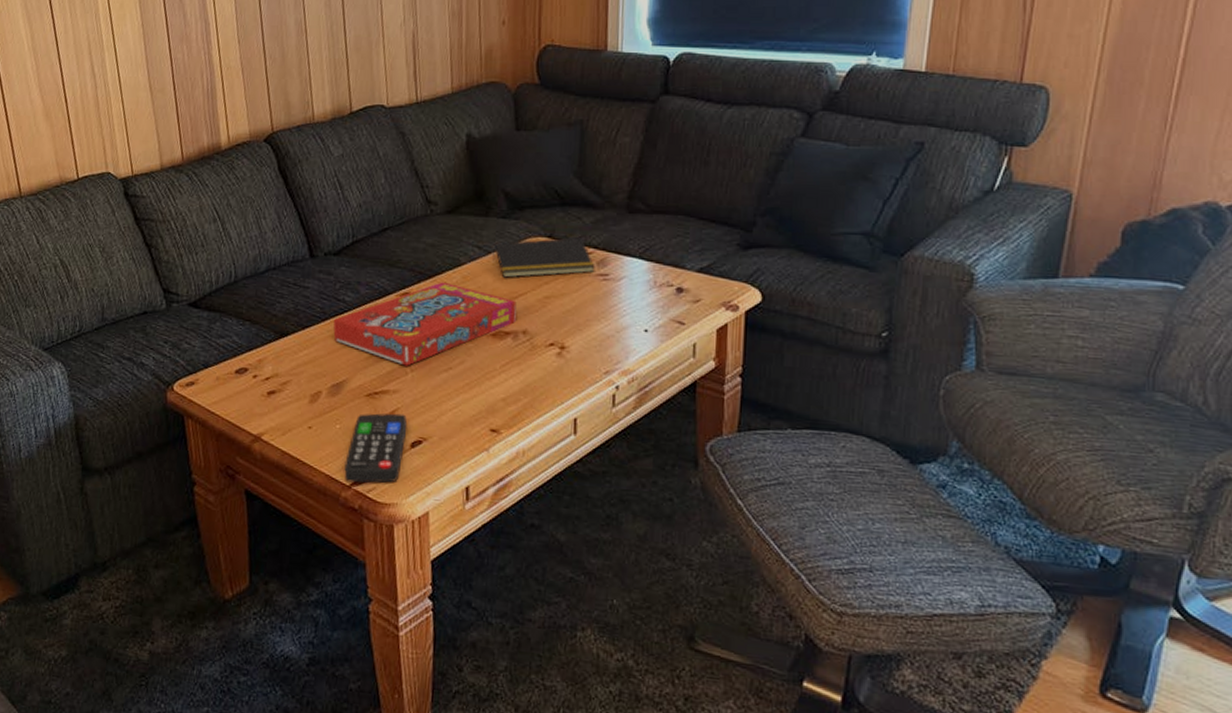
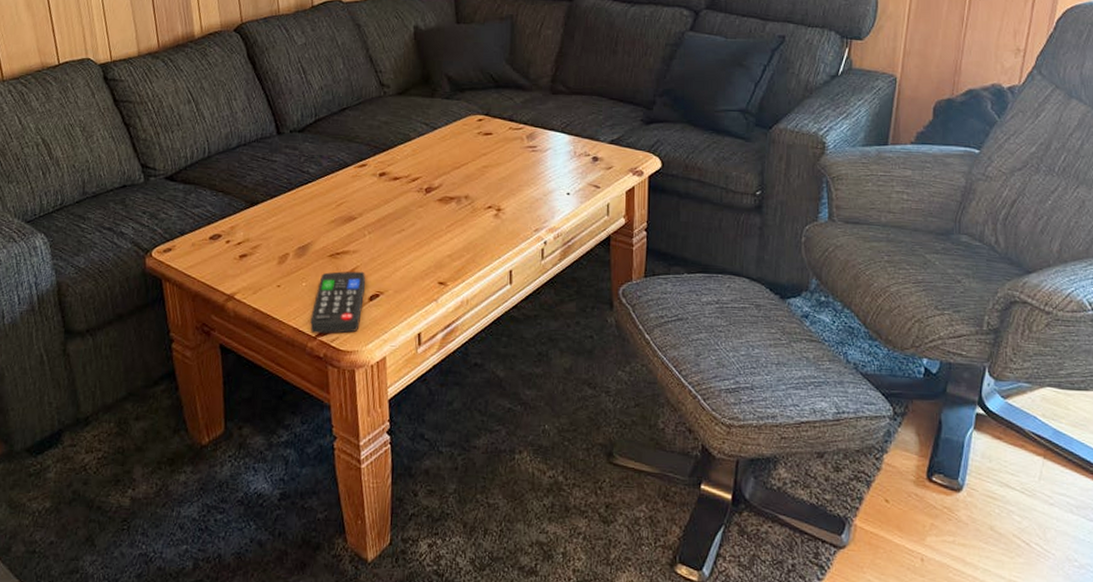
snack box: present [333,282,517,366] -> none [298,154,460,229]
notepad: present [493,237,595,278] -> none [438,115,525,151]

